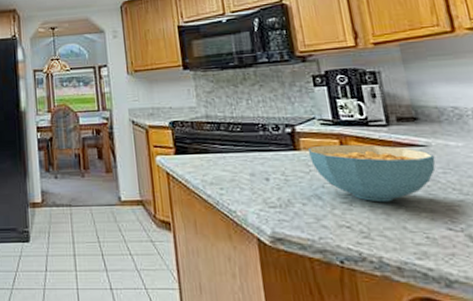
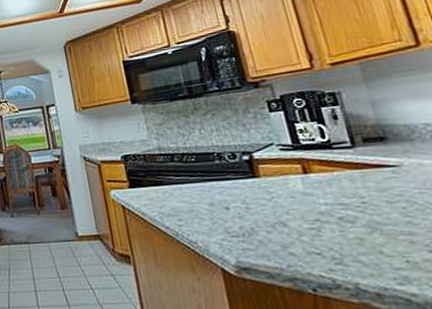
cereal bowl: present [307,144,436,203] -> none [267,168,411,227]

